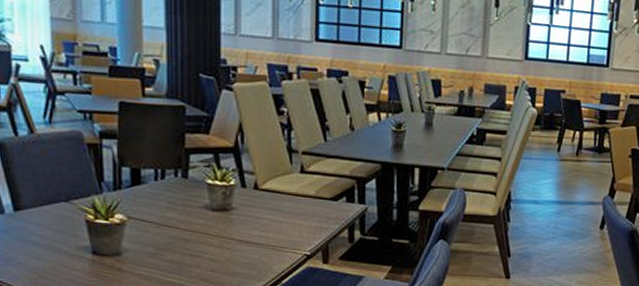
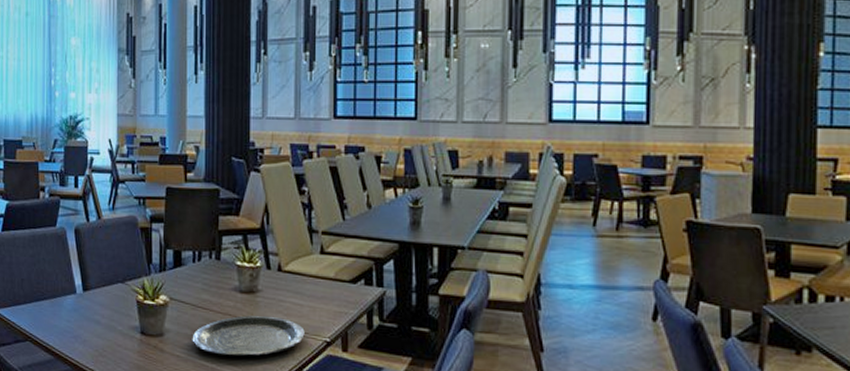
plate: none [156,232,284,272] -> present [192,315,305,357]

